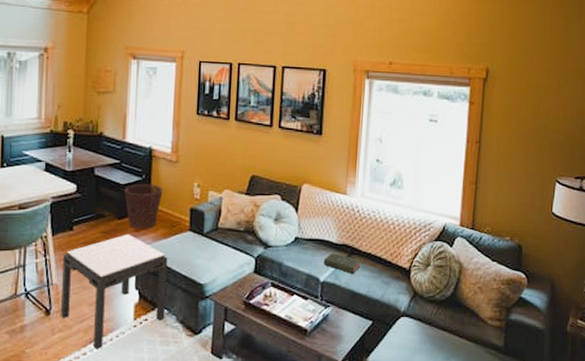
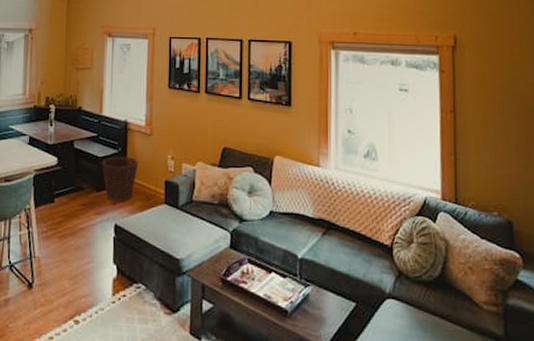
side table: present [61,234,168,349] -> none [43,206,144,326]
book: present [323,252,361,274] -> none [300,227,340,250]

